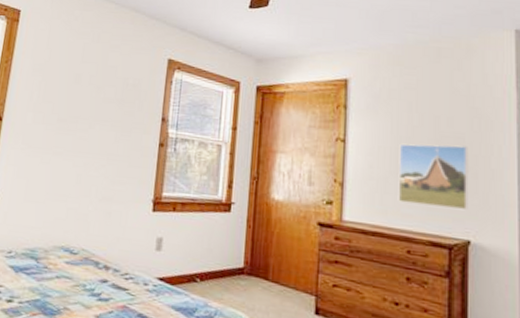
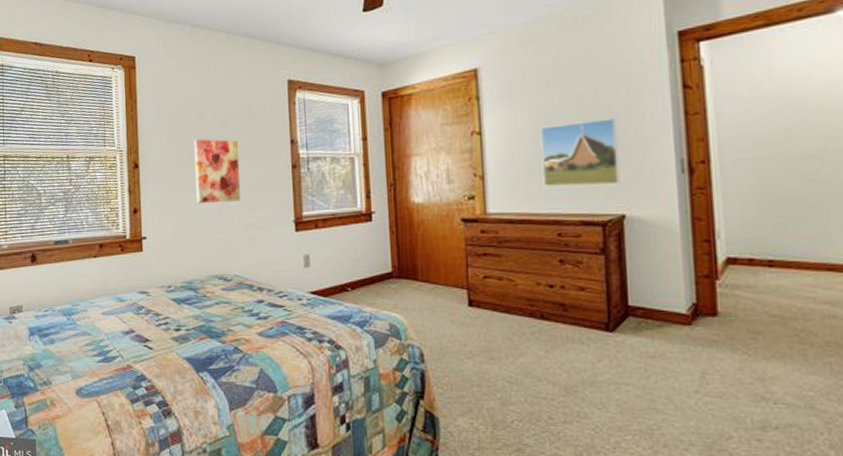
wall art: none [56,101,110,171] -> present [194,138,241,204]

